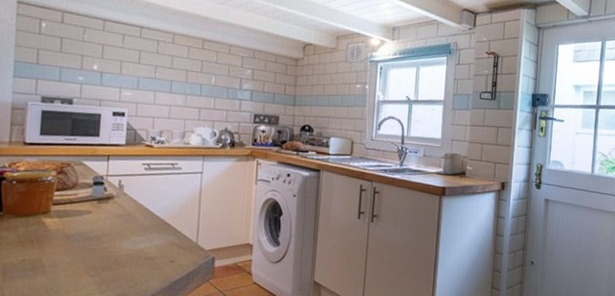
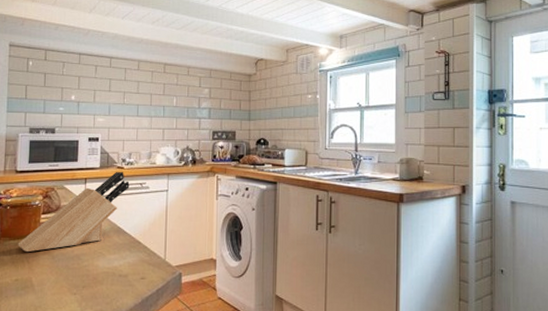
knife block: none [25,149,160,232] -> present [18,171,130,253]

